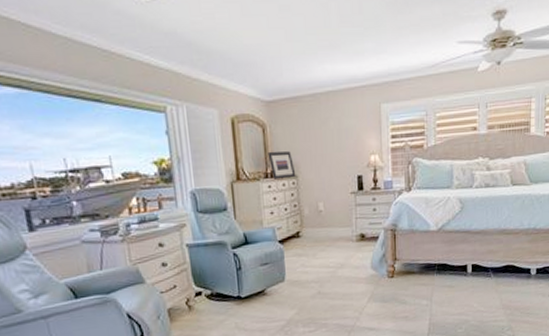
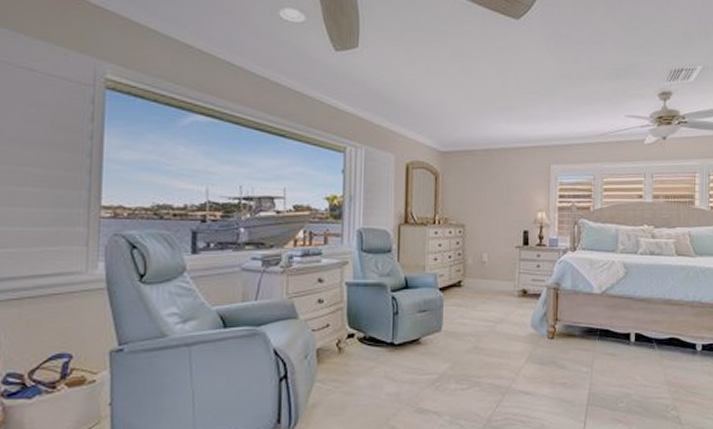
picture frame: present [268,151,296,180] -> none [438,198,463,227]

